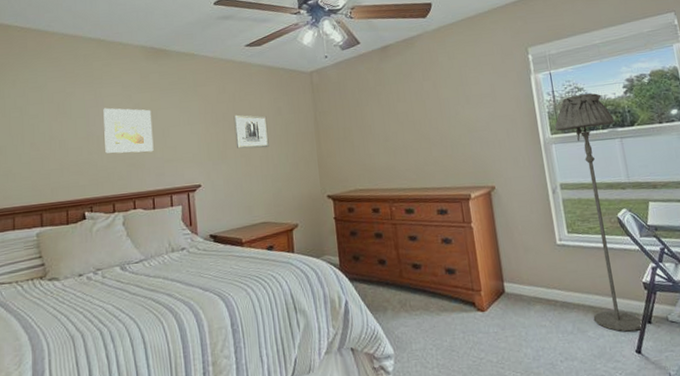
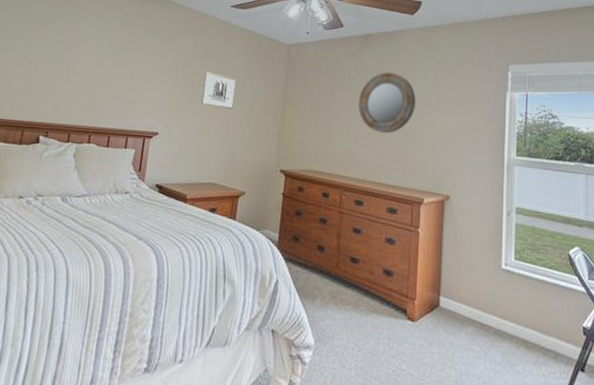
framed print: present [103,108,154,154] -> none [73,38,127,91]
home mirror: none [388,78,446,140] -> present [358,72,416,134]
floor lamp: present [555,93,644,332] -> none [522,121,583,376]

